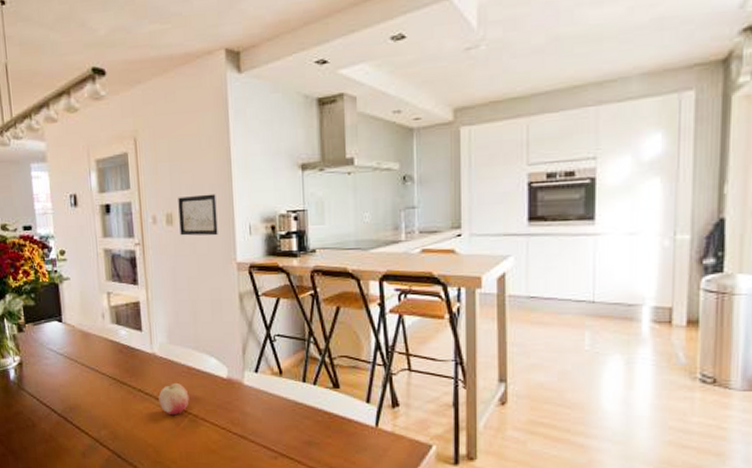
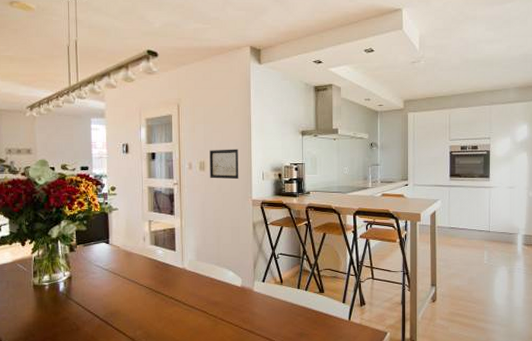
fruit: present [158,383,189,416] -> none [186,292,211,317]

